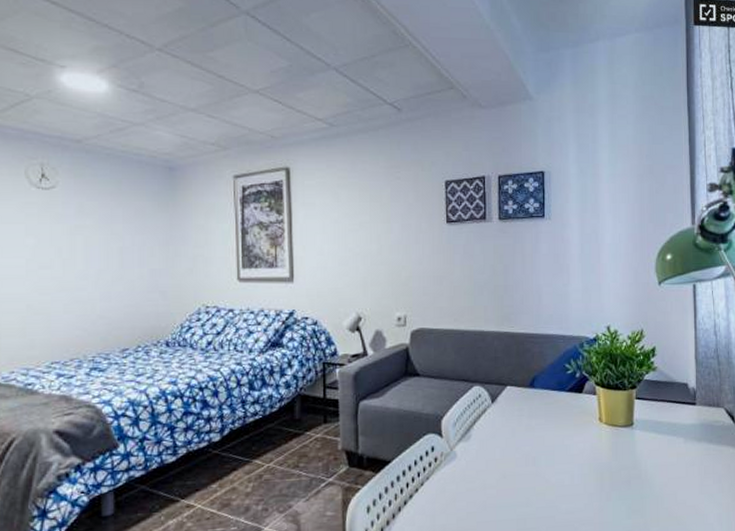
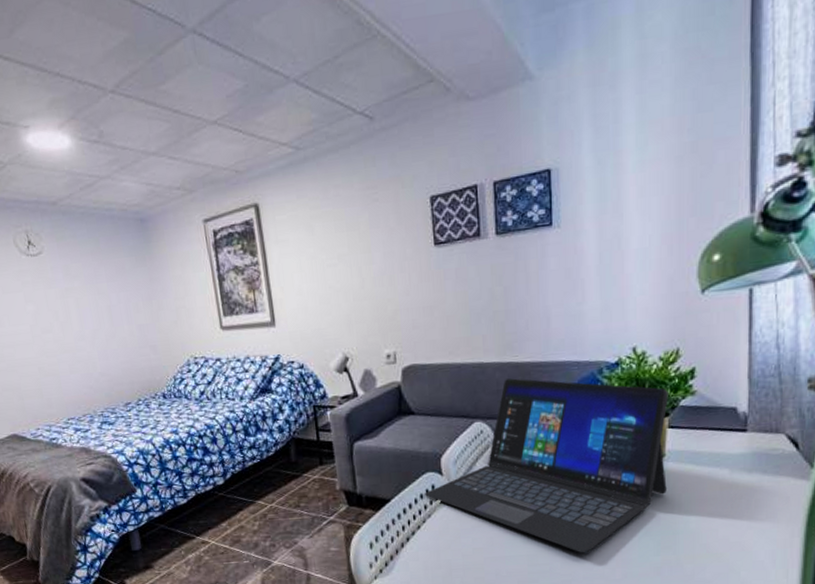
laptop: none [423,347,635,517] -> present [424,378,668,554]

